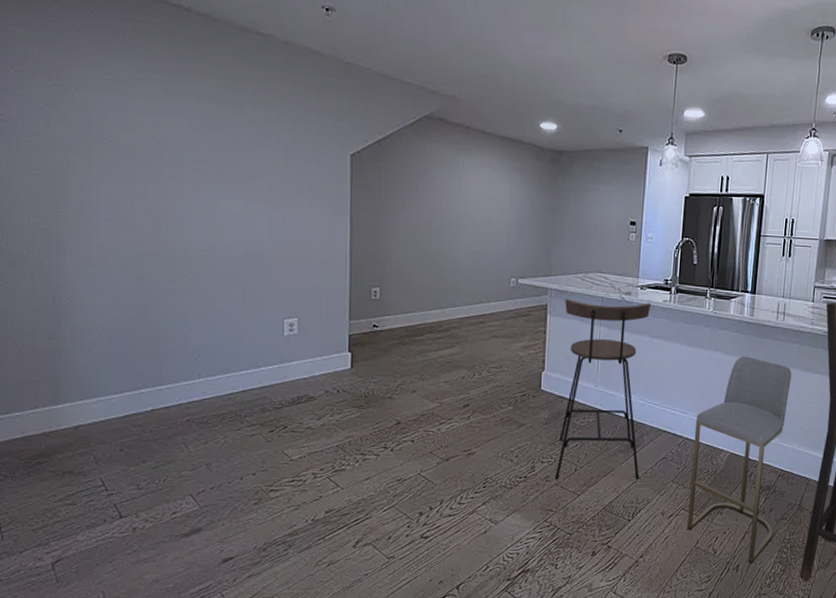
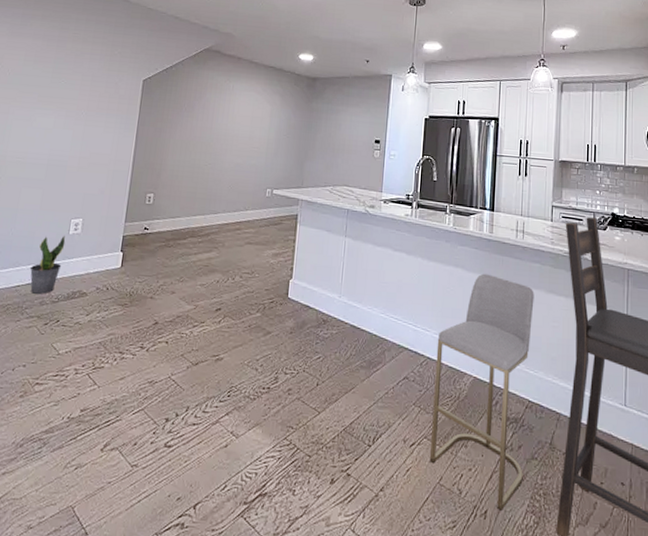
potted plant: none [243,337,281,401] -> present [30,235,66,294]
bar stool: present [554,299,652,480] -> none [296,210,394,400]

